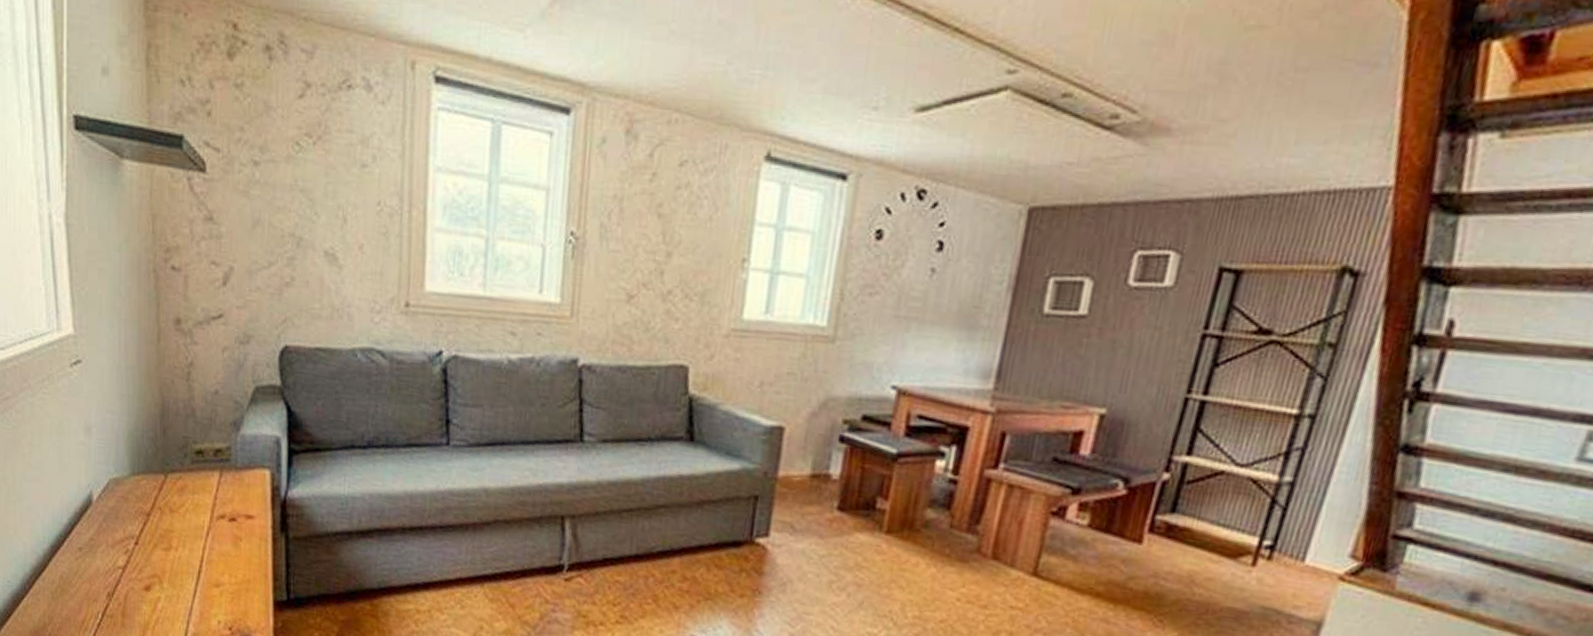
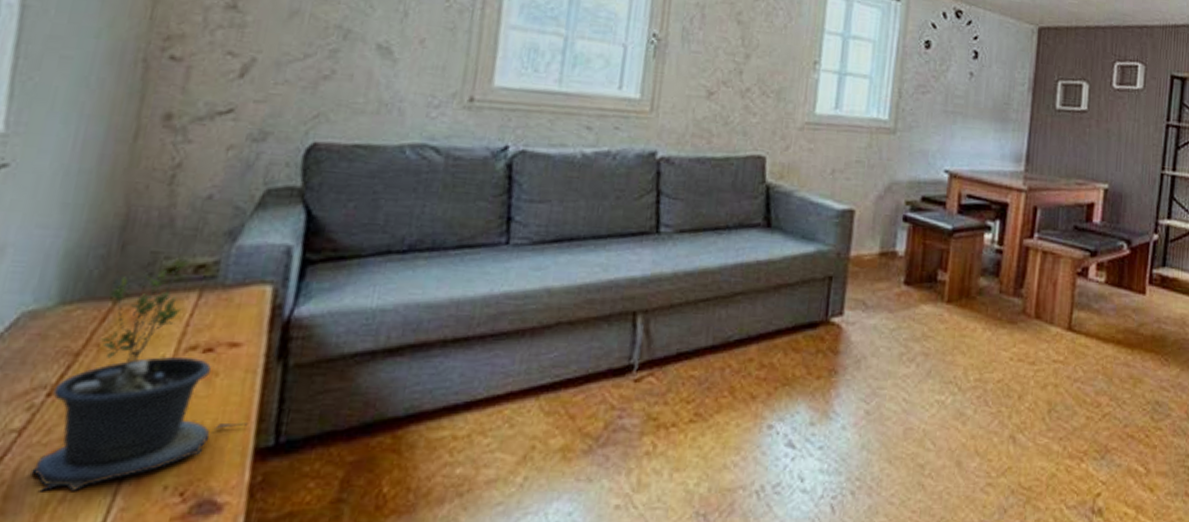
potted plant: none [134,441,267,616] -> present [29,256,249,492]

